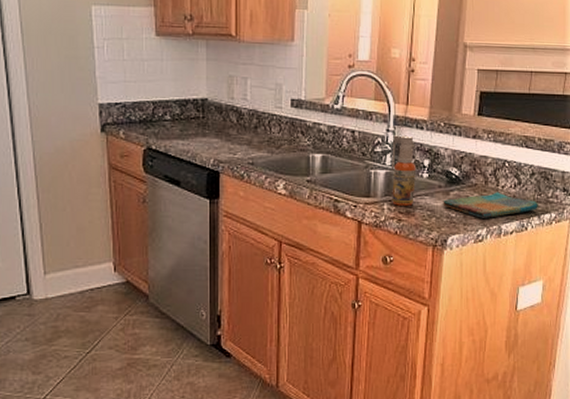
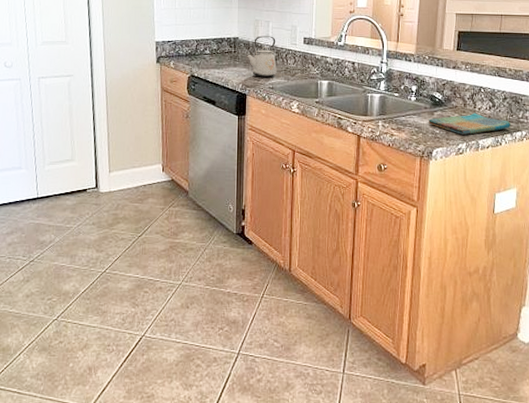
kettle: none [218,96,257,150] -> present [246,36,277,77]
spray bottle: present [391,135,417,206] -> none [384,66,406,123]

